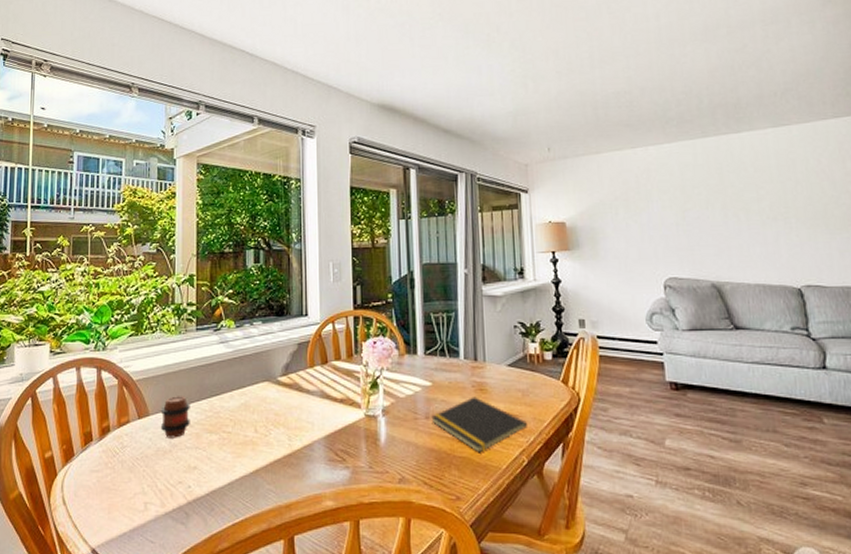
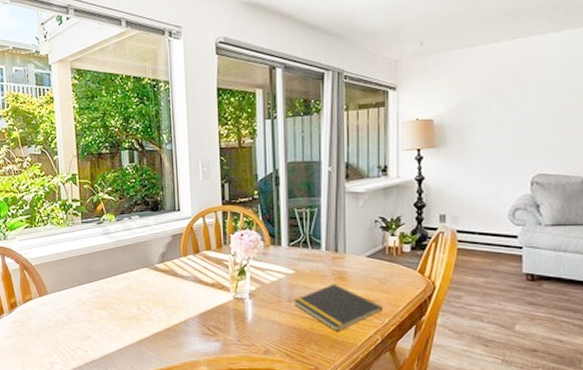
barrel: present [160,396,190,438] -> none [57,279,83,313]

